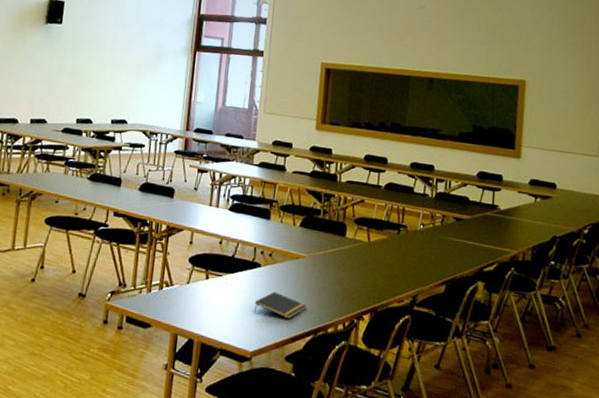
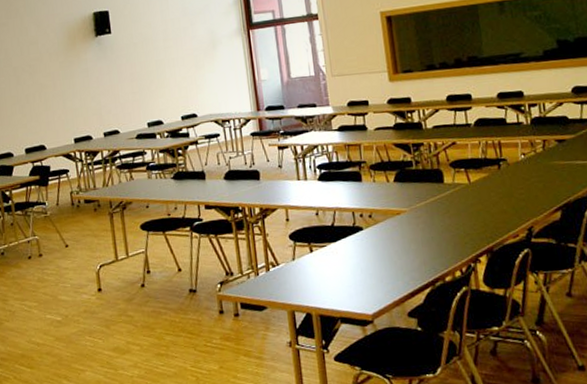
notepad: present [254,291,307,319] -> none [364,251,419,276]

